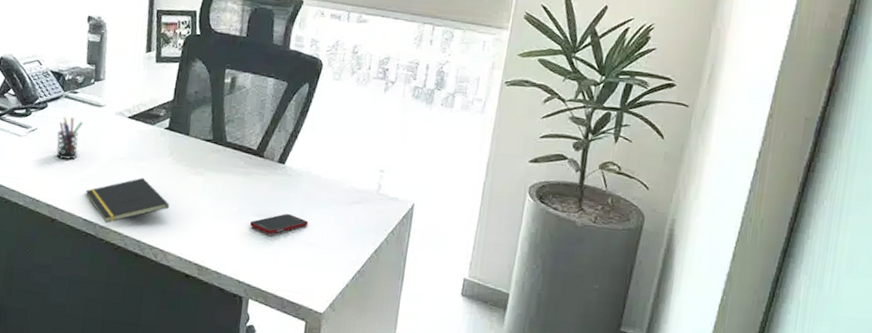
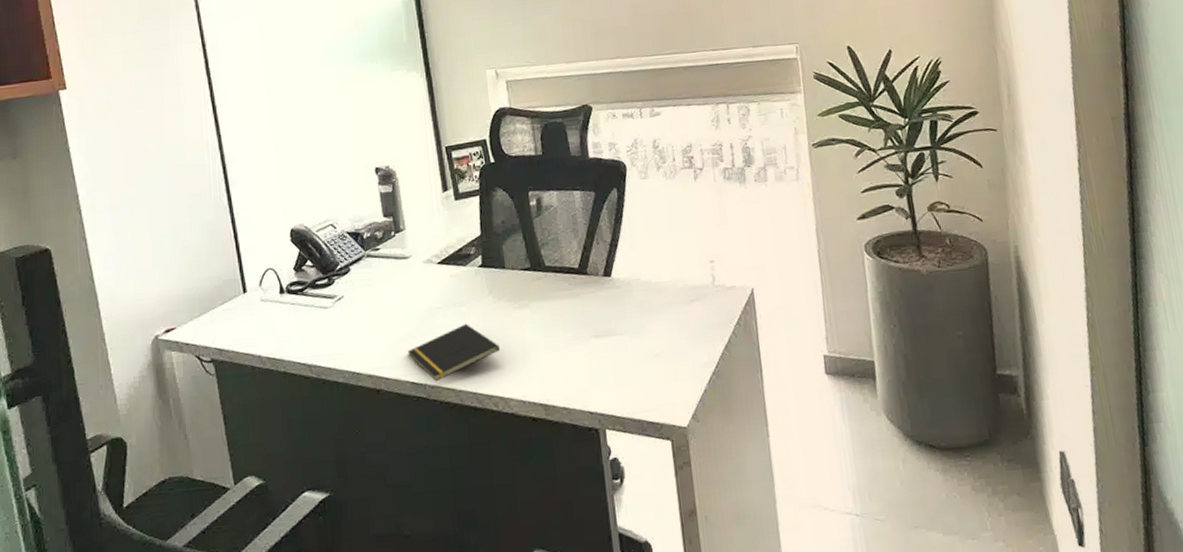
pen holder: present [56,117,83,160] -> none [366,276,392,323]
cell phone: present [249,214,308,234] -> none [588,328,650,354]

